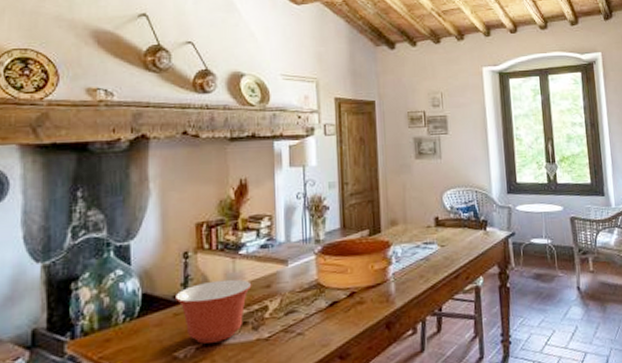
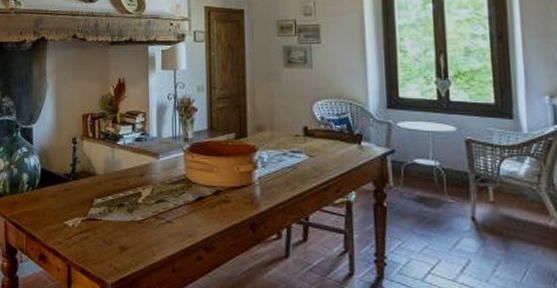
mixing bowl: present [176,279,252,344] -> none [66,165,128,218]

